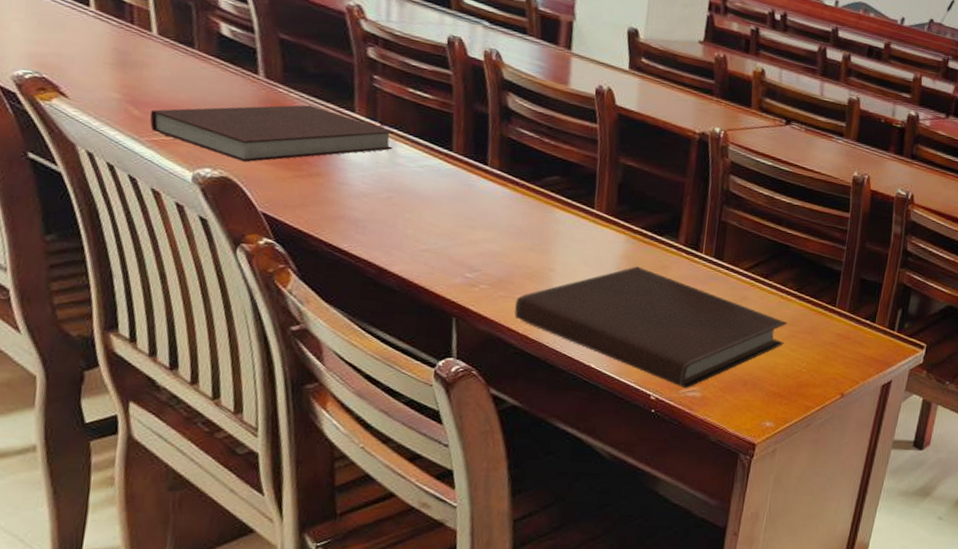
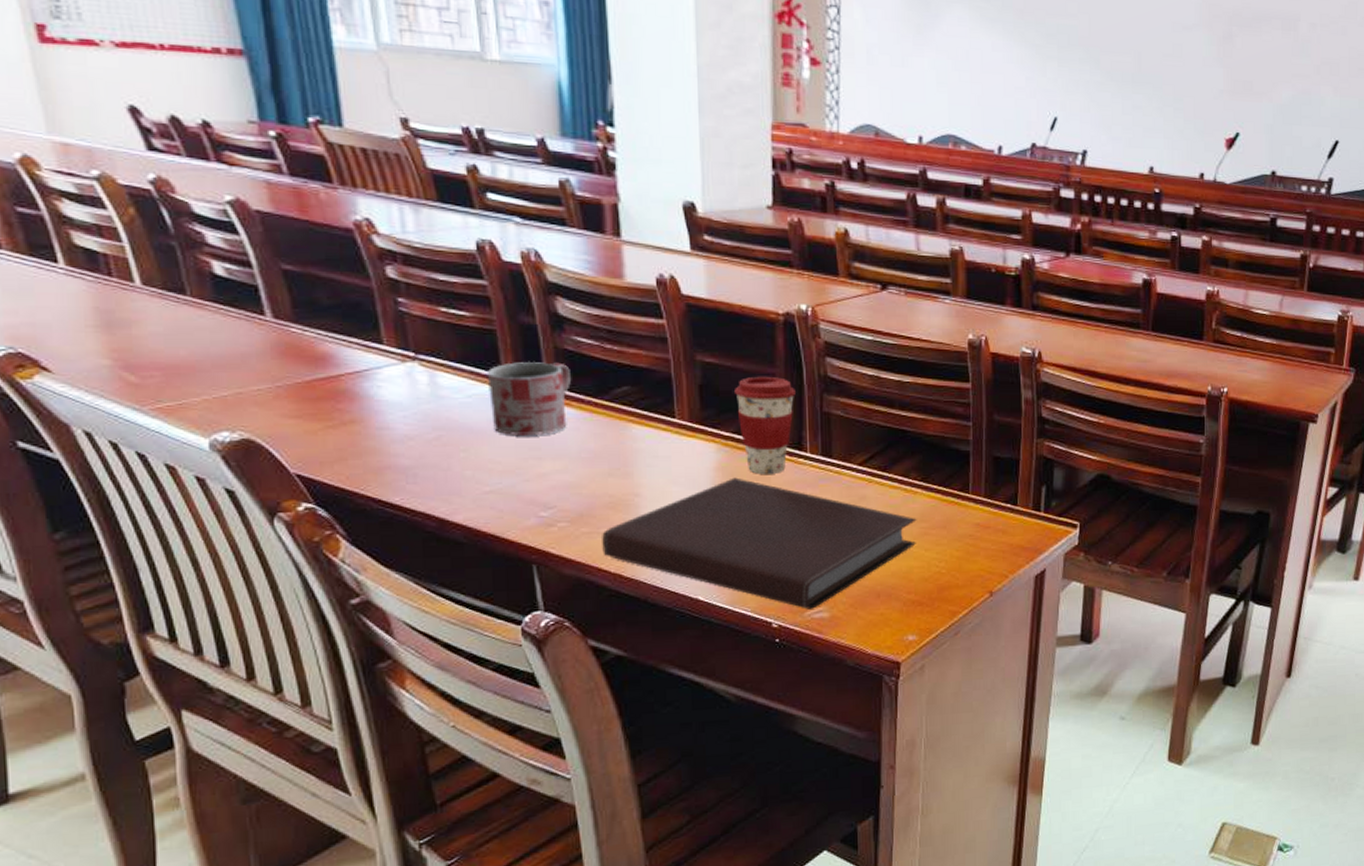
notebook: present [149,104,393,162] -> none [148,343,433,419]
mug: none [438,143,511,208] -> present [486,361,571,435]
coffee cup: none [647,182,700,268] -> present [735,376,796,474]

